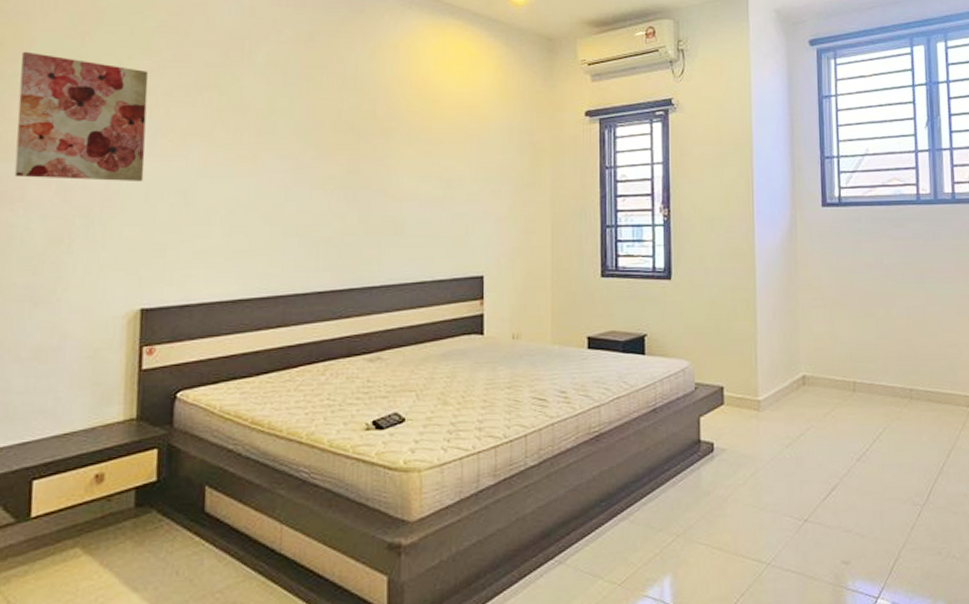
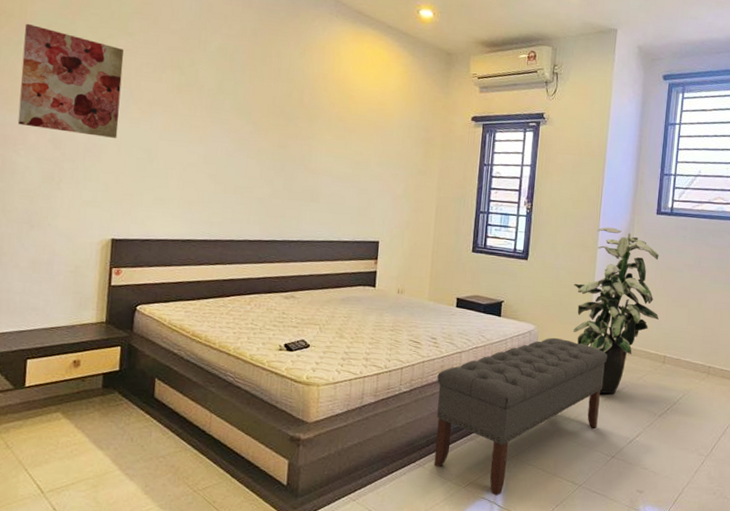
bench: none [572,373,784,591] -> present [434,337,608,496]
indoor plant: none [730,228,841,439] -> present [573,227,659,394]

